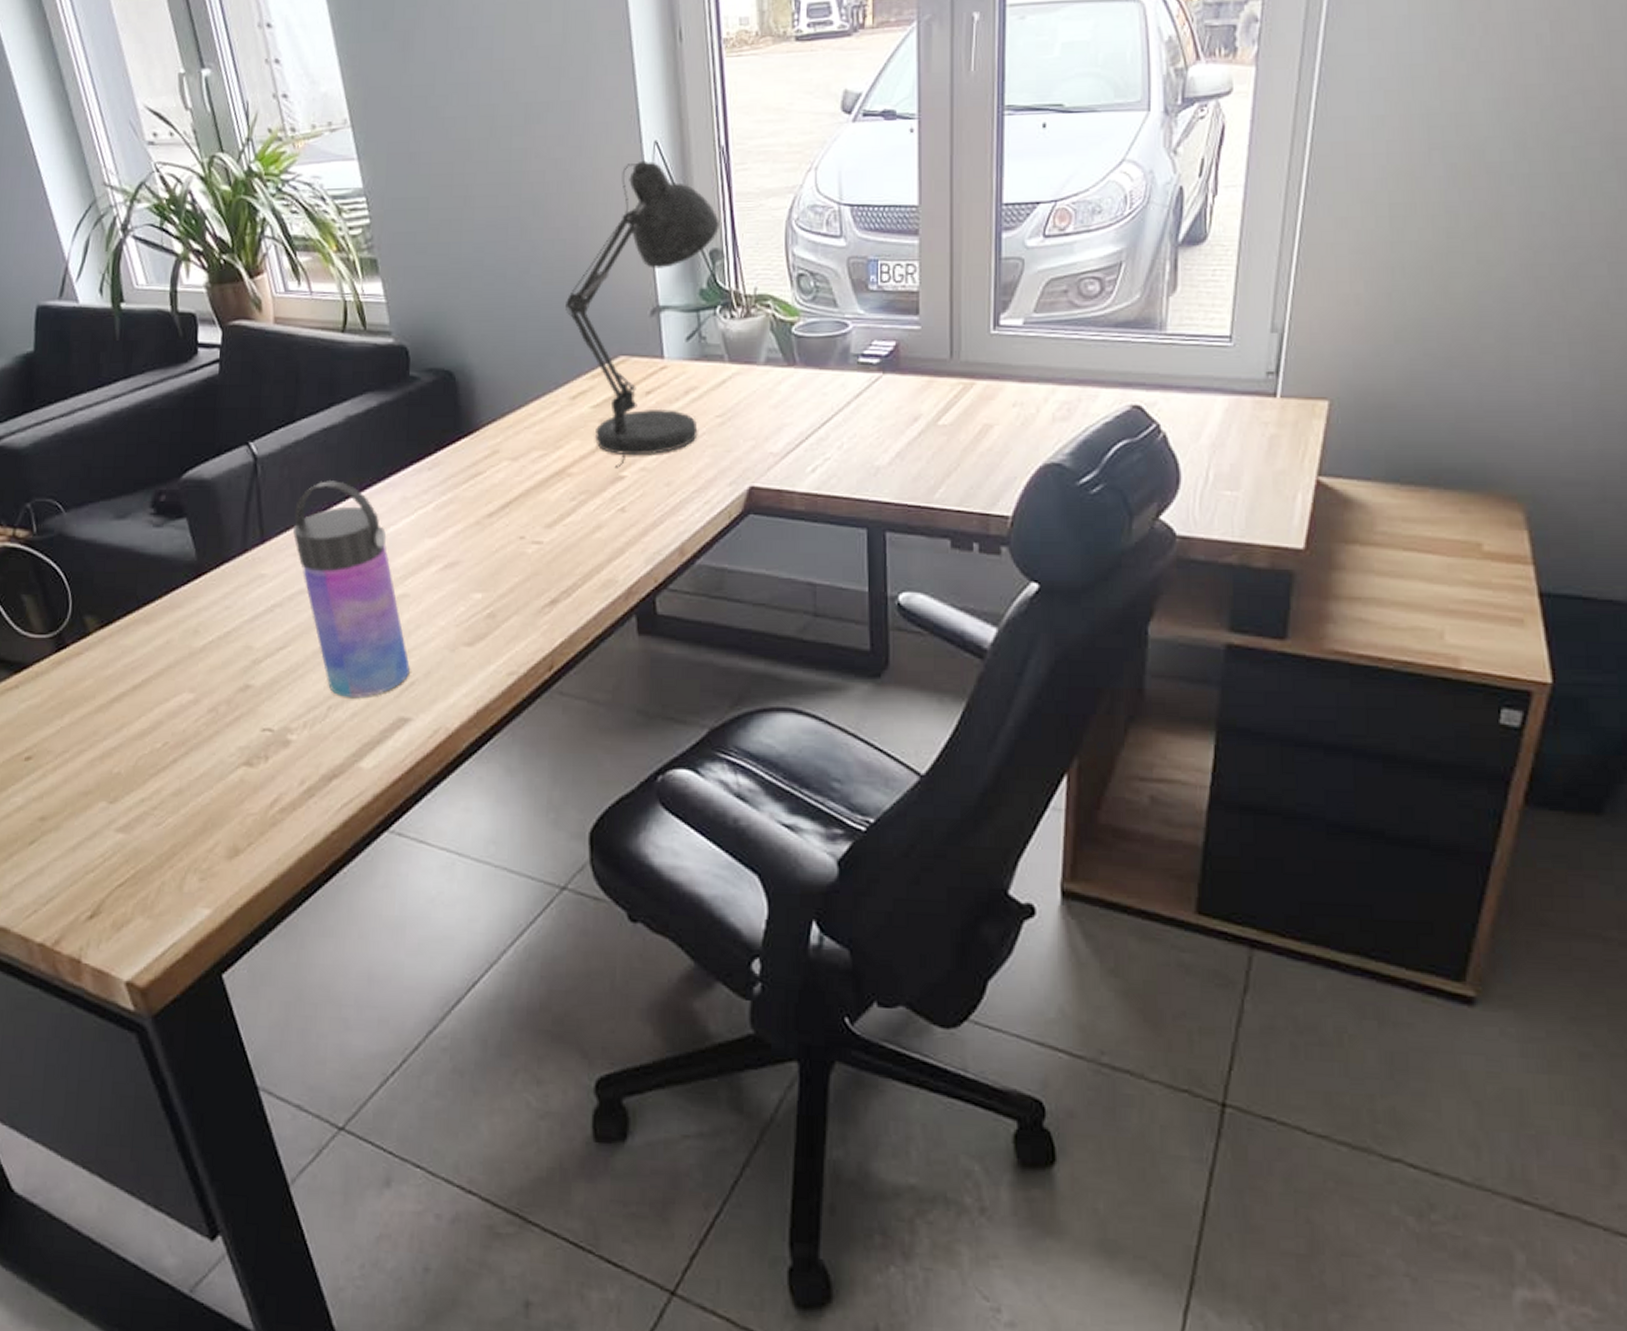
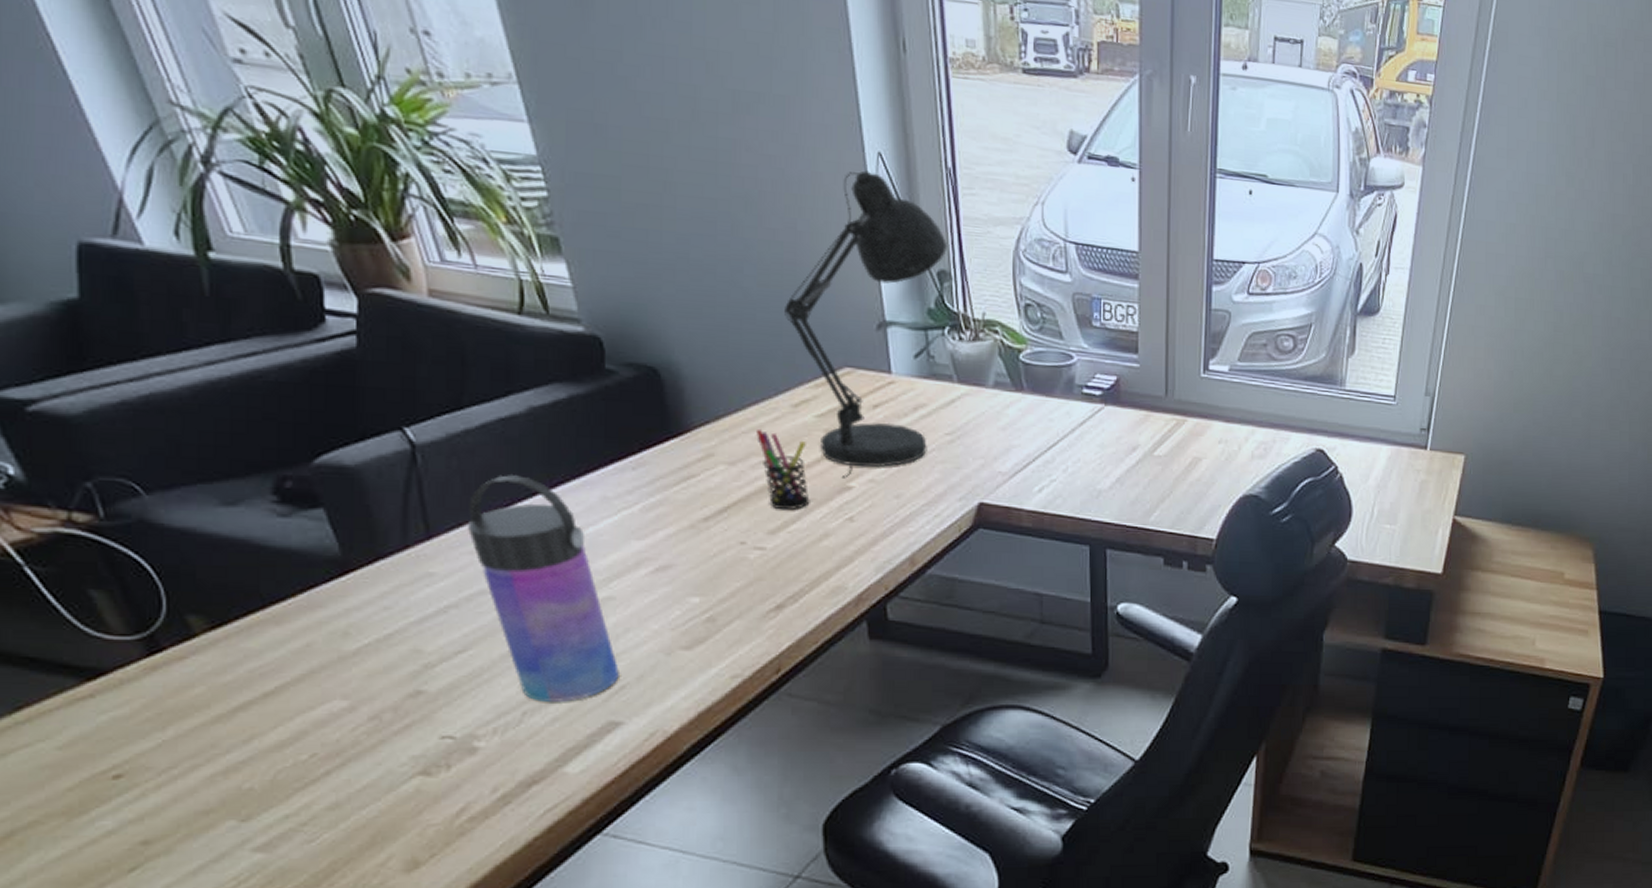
pen holder: none [536,423,585,503] -> present [755,428,810,511]

